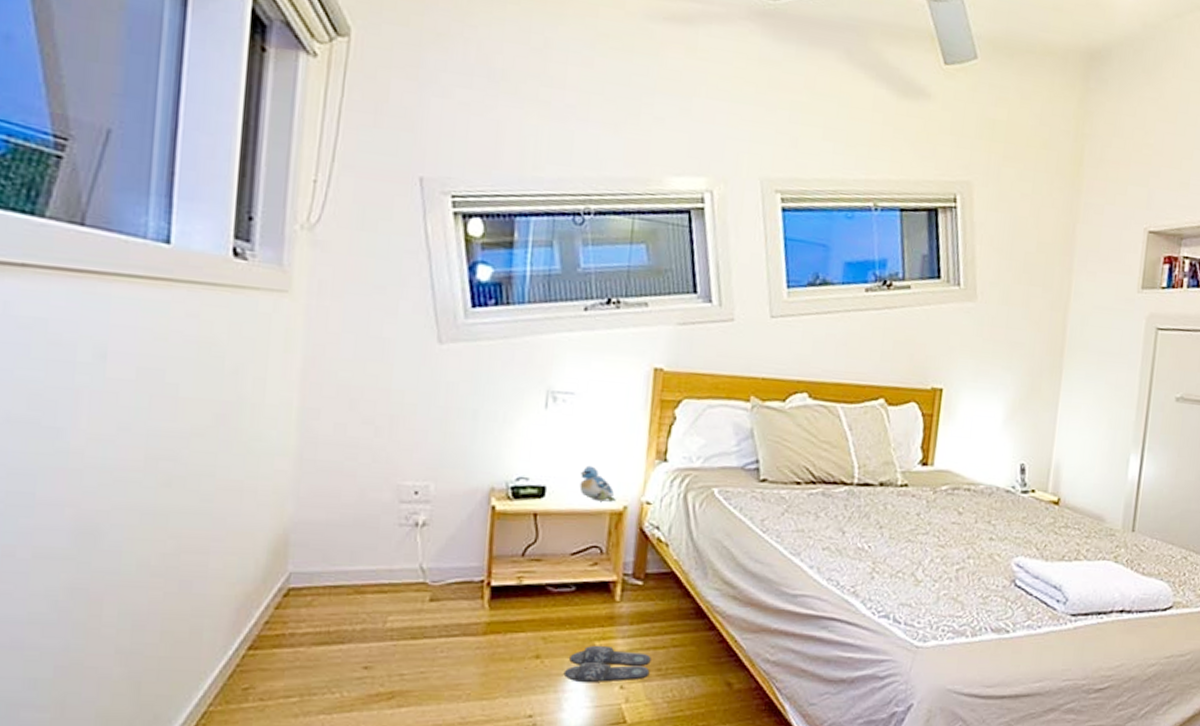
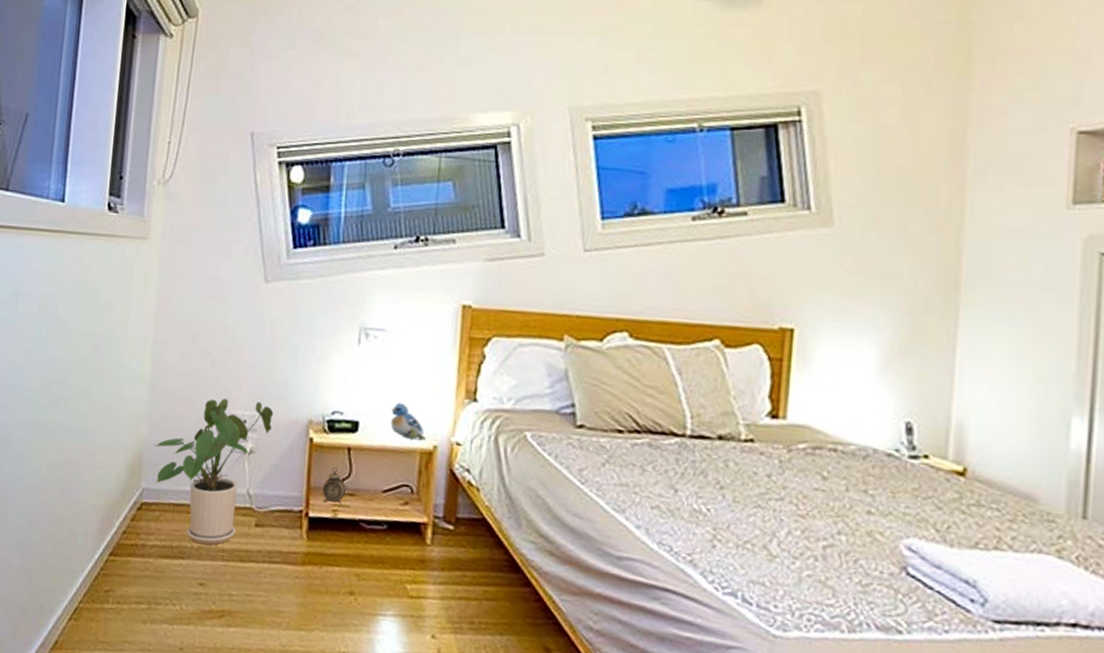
house plant: none [302,469,451,626] -> present [153,398,274,545]
alarm clock: none [506,534,532,571] -> present [322,467,346,505]
slippers: present [565,645,651,683] -> none [377,588,463,631]

